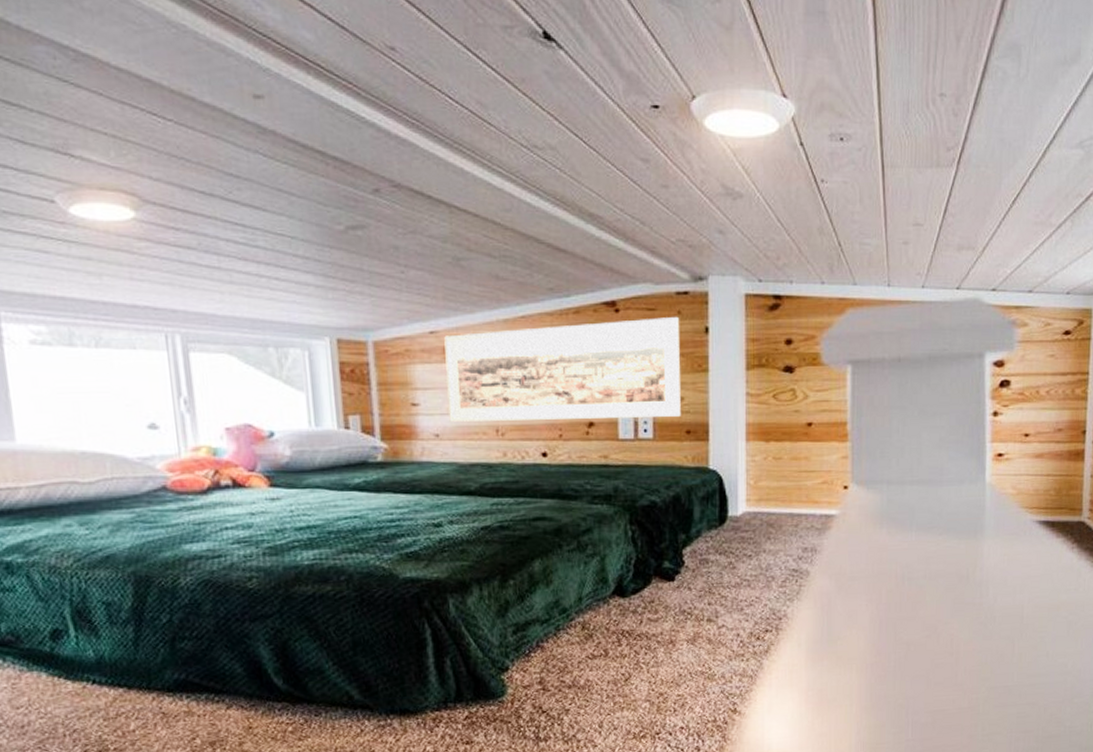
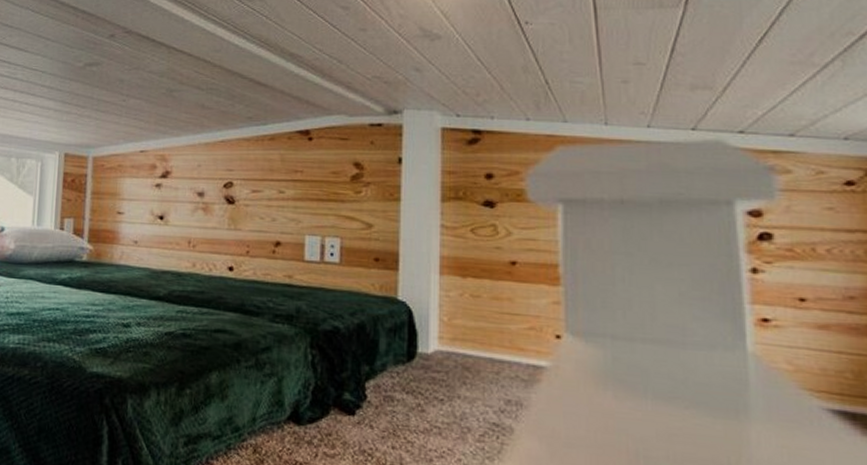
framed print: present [444,316,682,422] -> none [148,146,373,244]

